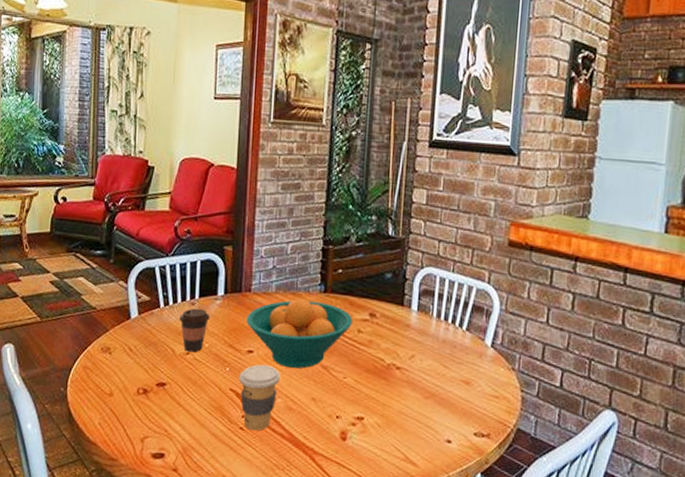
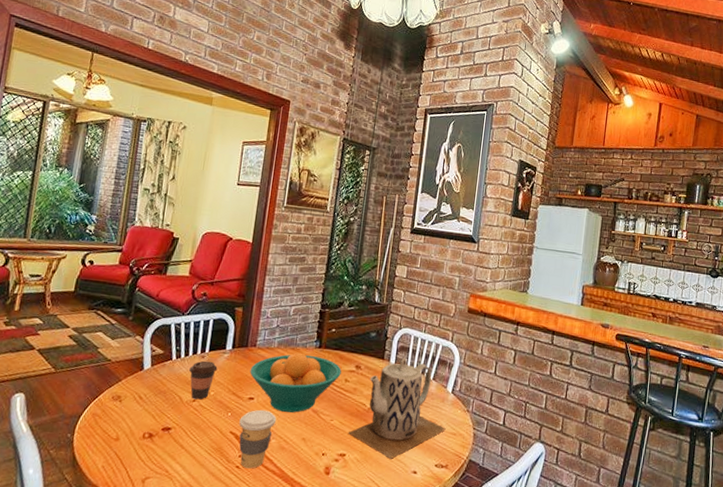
teapot: none [365,303,486,425] -> present [348,357,446,459]

